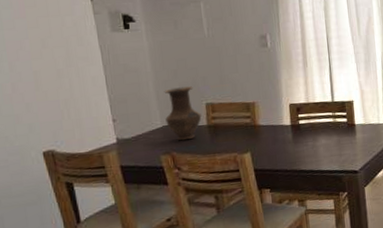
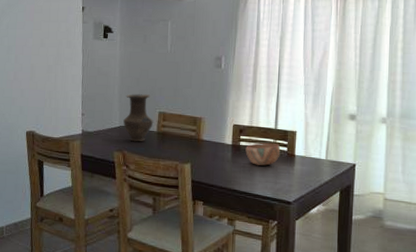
bowl: none [305,116,341,141] -> present [245,143,281,166]

